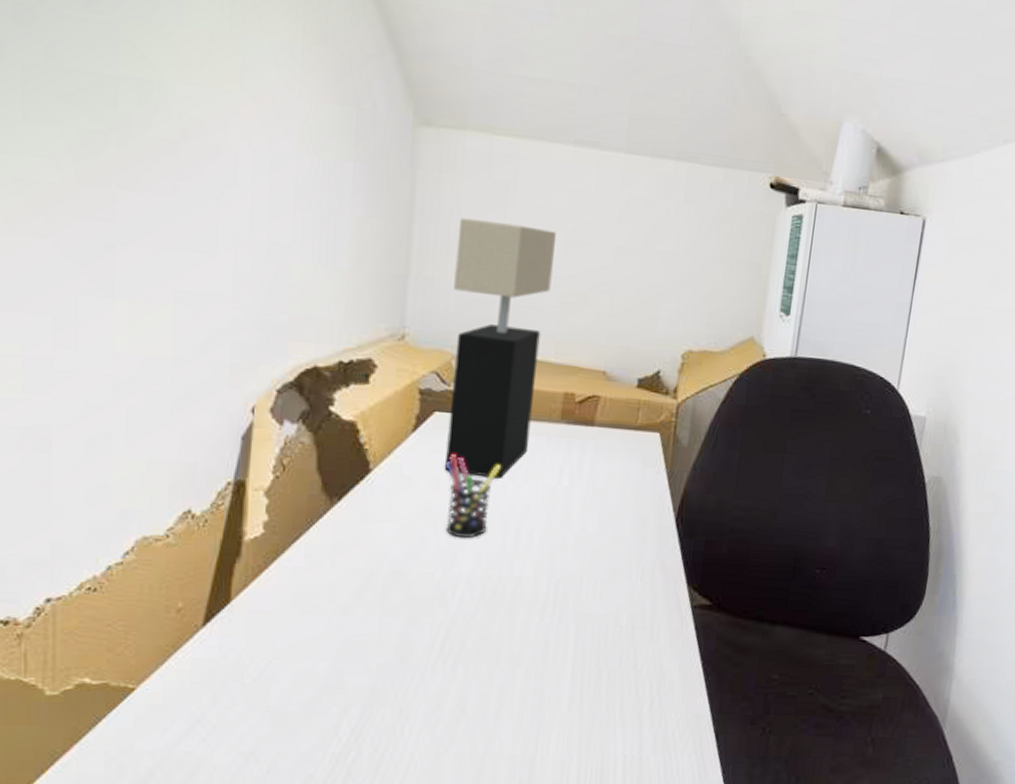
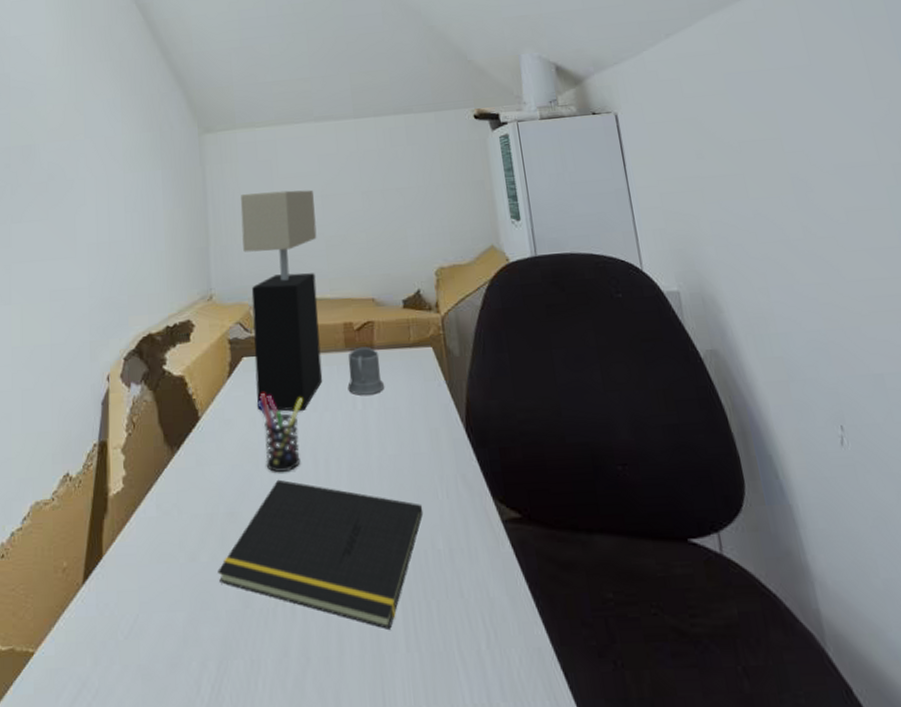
notepad: none [372,544,614,691] -> present [218,479,424,629]
mug: none [555,421,599,472] -> present [348,346,384,395]

